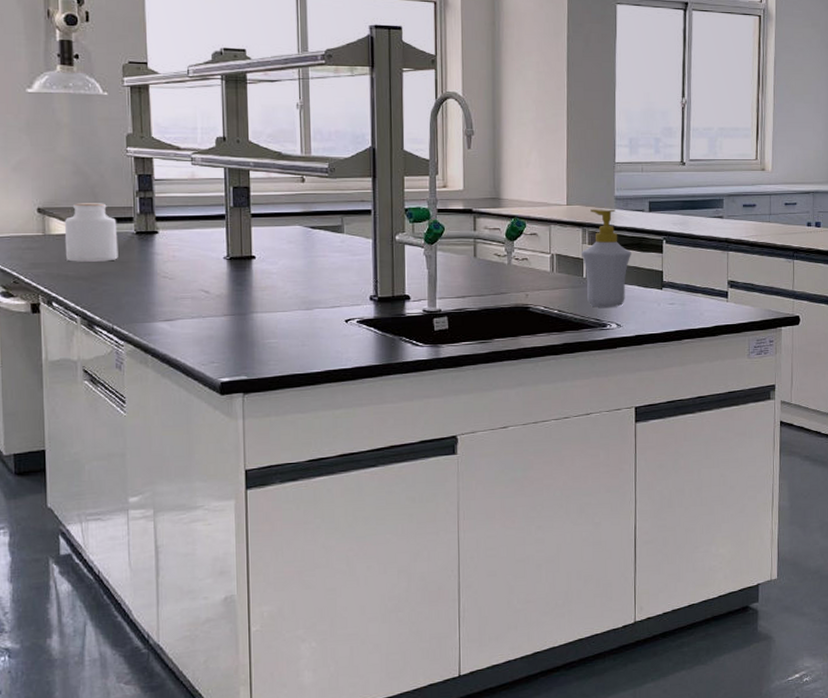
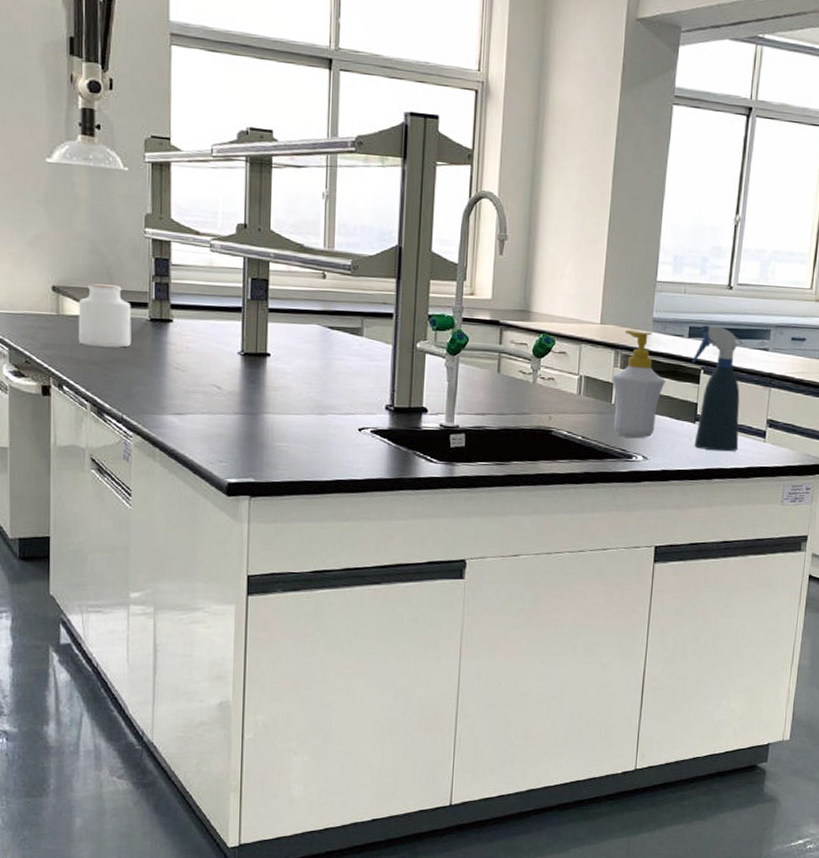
spray bottle: none [654,199,704,314] -> present [692,325,746,452]

